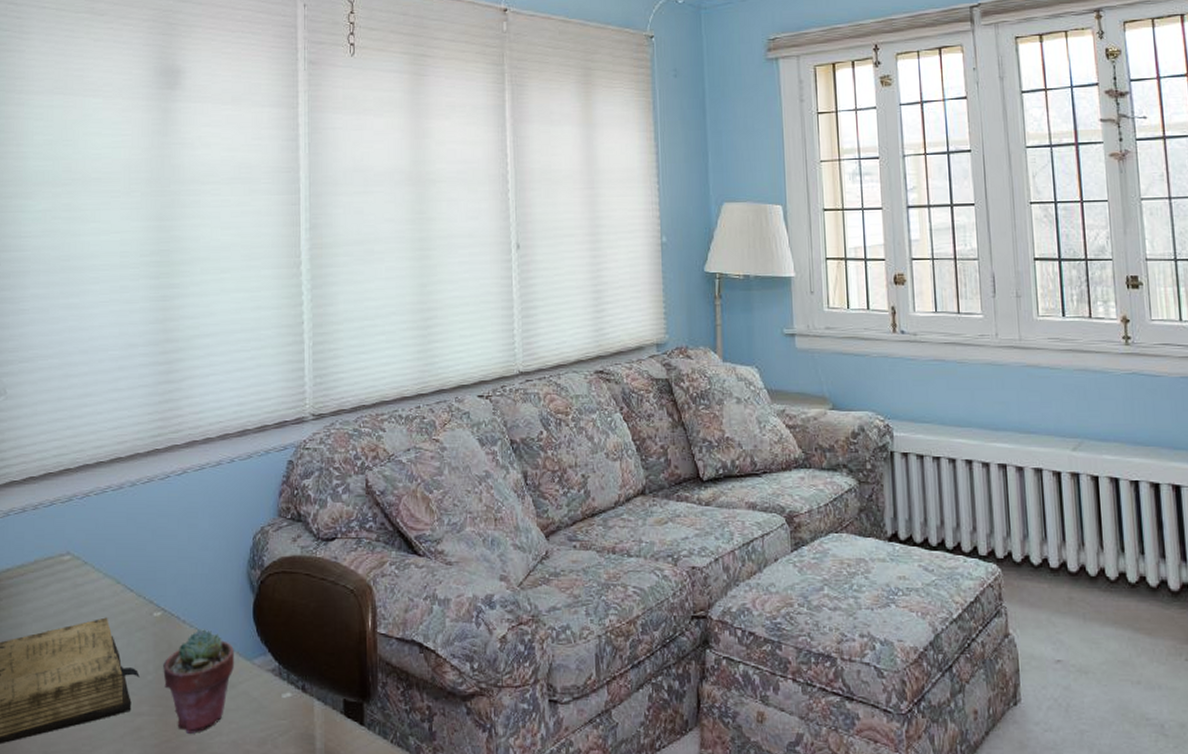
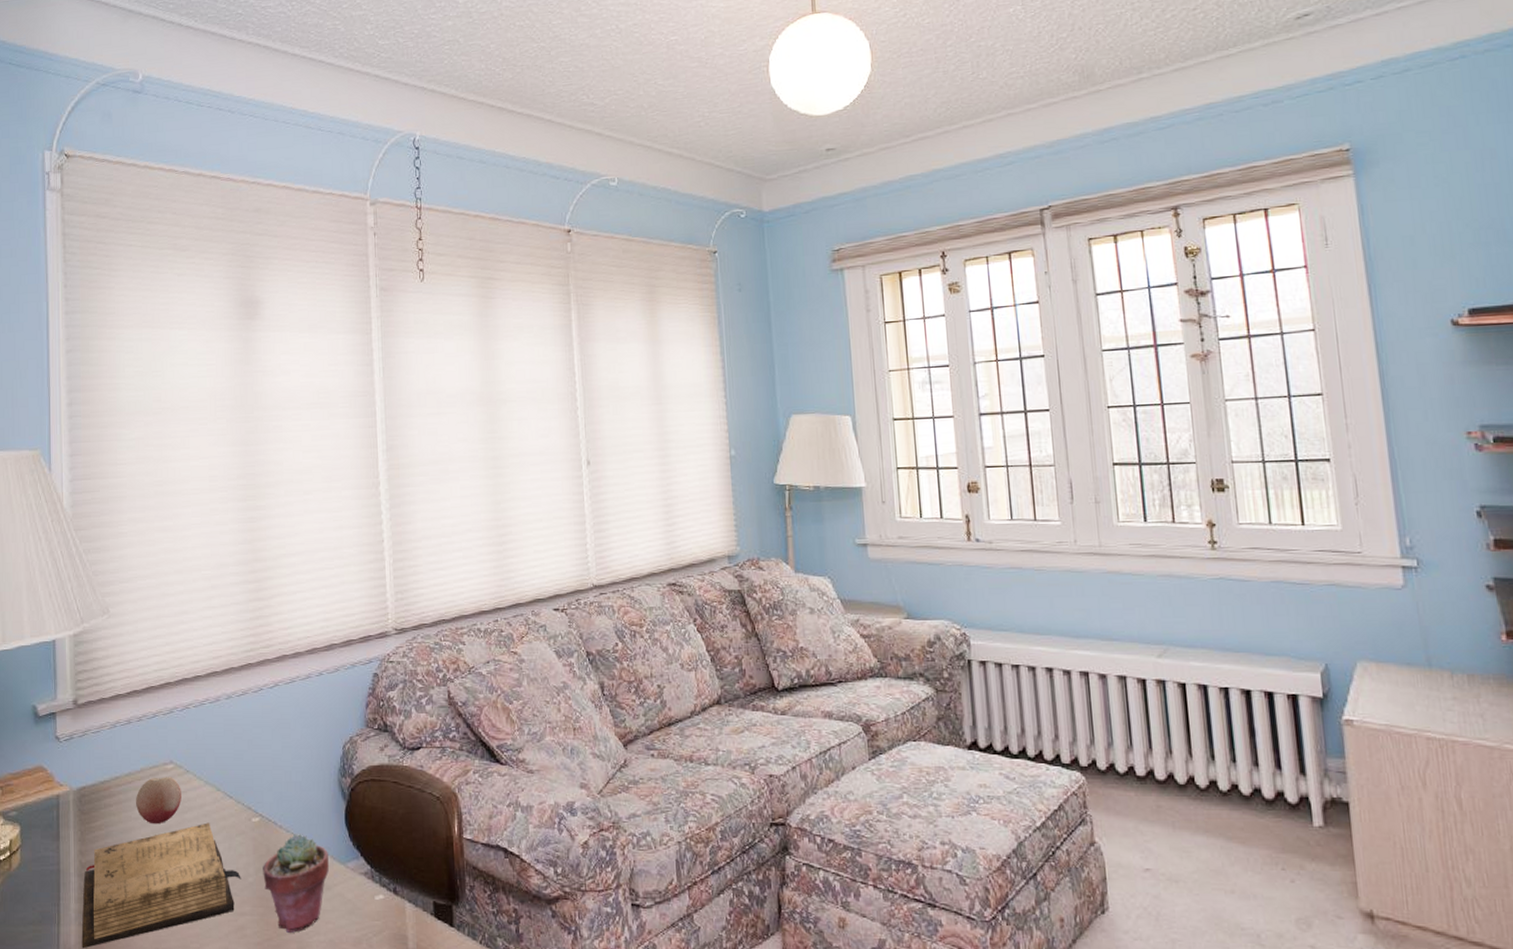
fruit: none [28,569,78,620] -> present [136,777,181,825]

